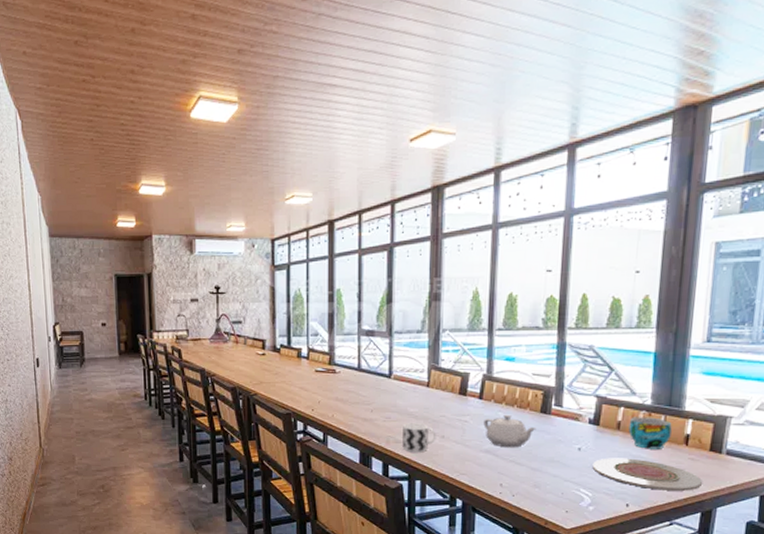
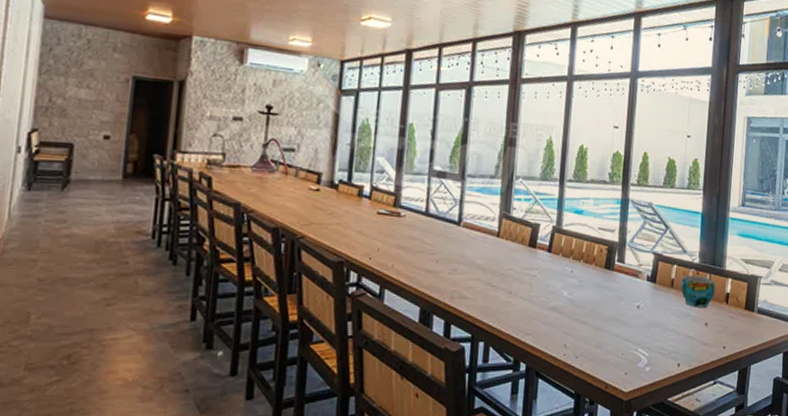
cup: present [402,423,436,453] -> none [467,276,504,310]
teapot: present [483,414,537,448] -> none [551,269,601,305]
plate: present [592,458,702,491] -> none [649,316,739,349]

